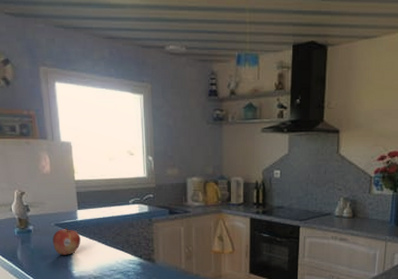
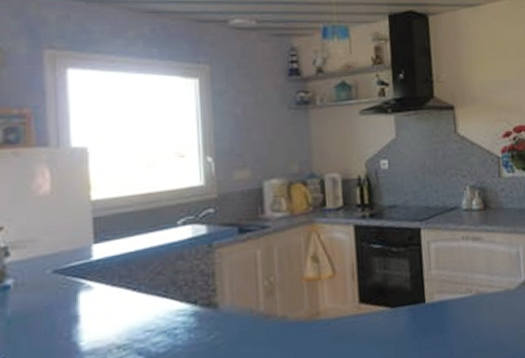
fruit: present [53,228,81,255] -> none [47,274,96,320]

